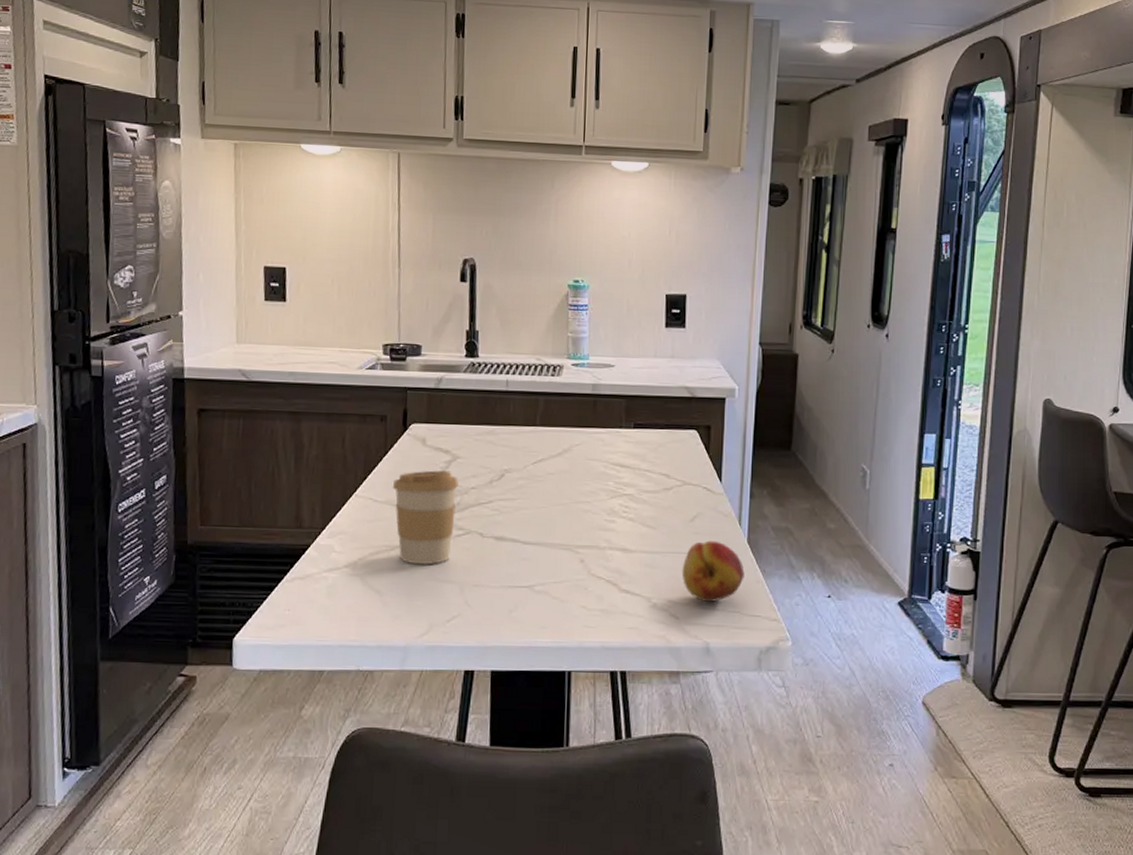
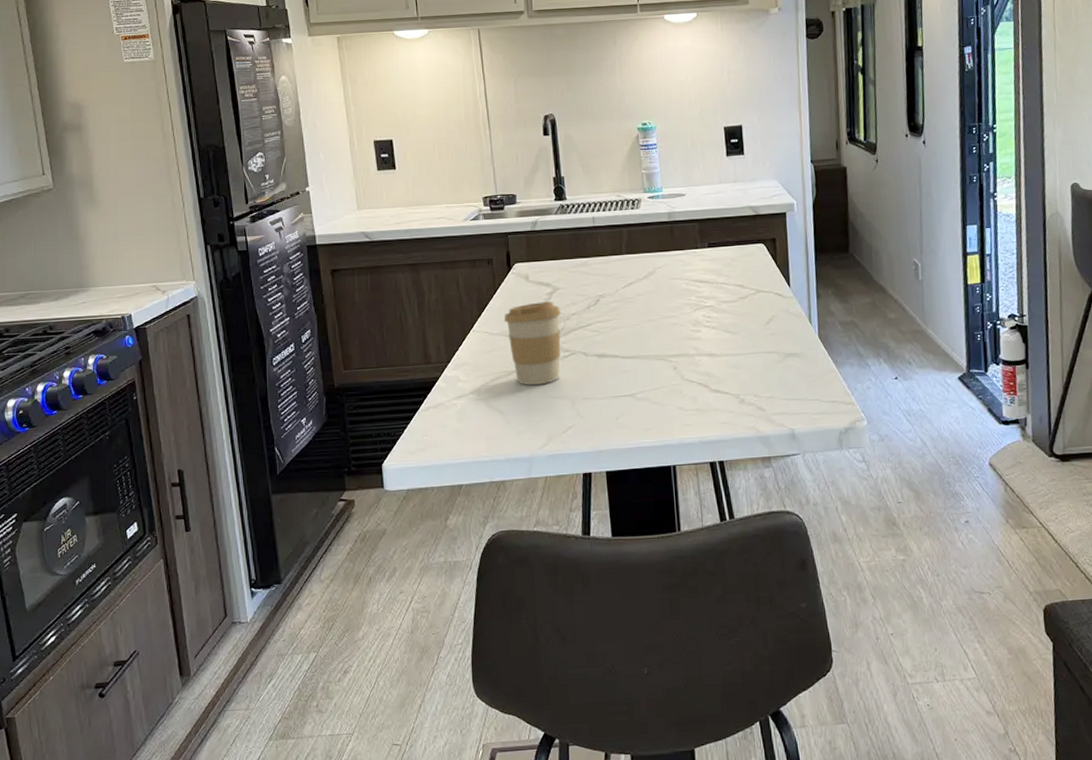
fruit: present [681,540,745,602] -> none [763,339,819,394]

